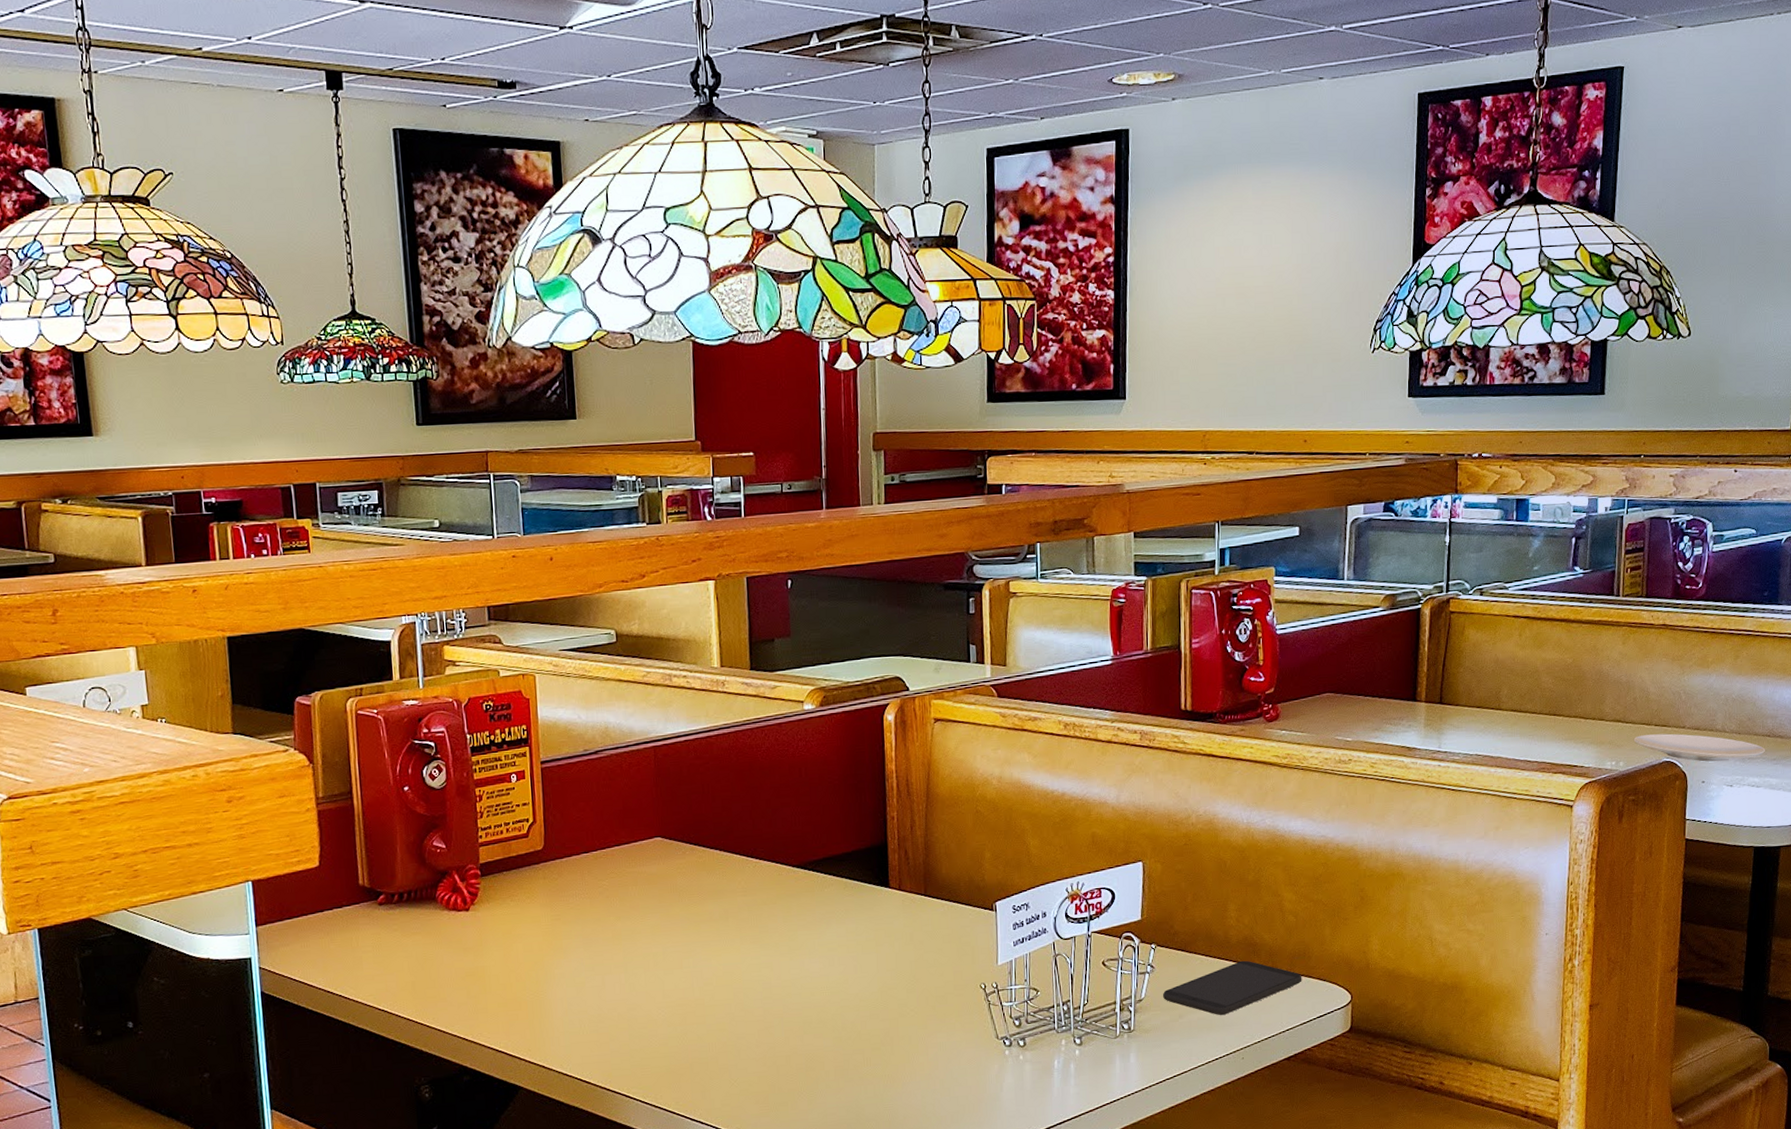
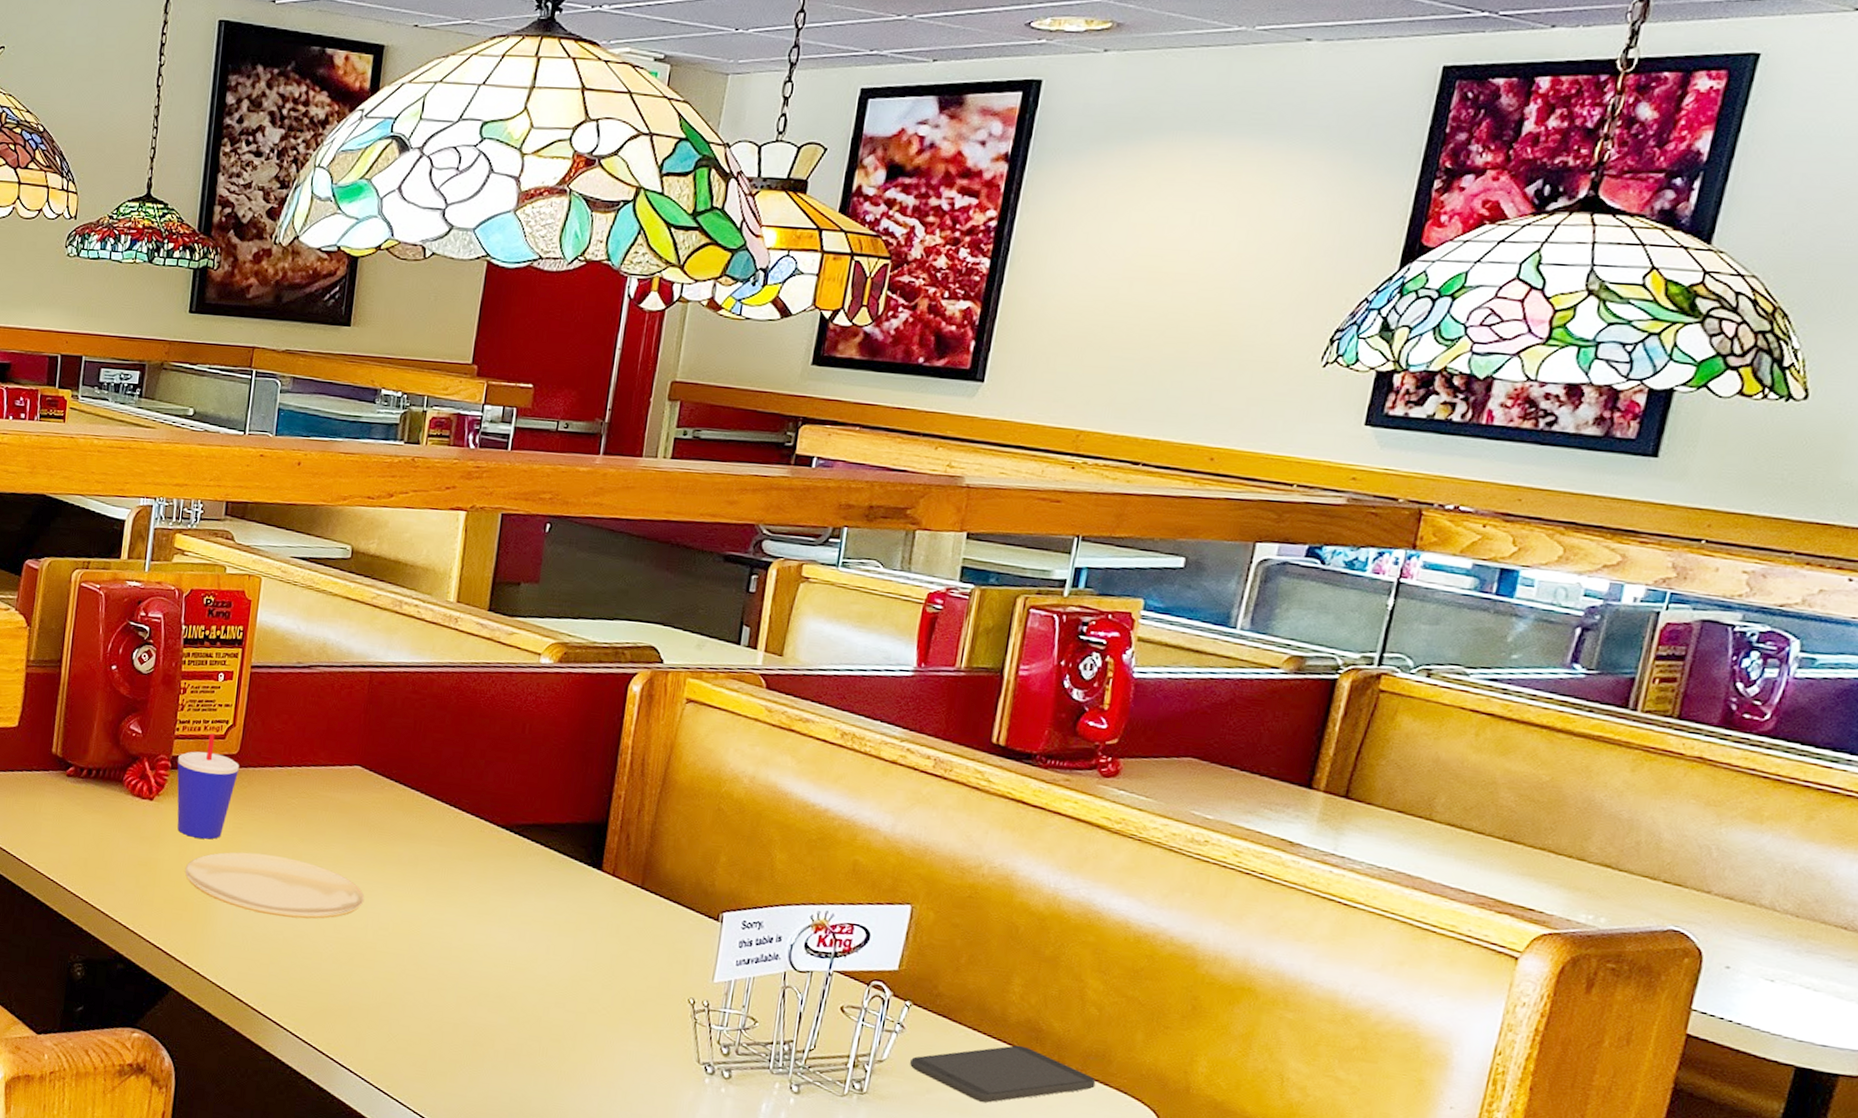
beverage cup: none [486,834,547,938] -> present [177,733,239,840]
plate: none [512,937,686,996] -> present [184,852,365,920]
plate: present [1633,733,1766,762] -> none [1626,889,1838,952]

